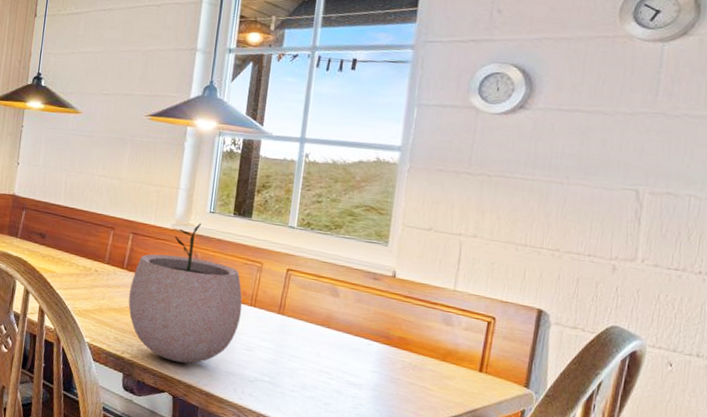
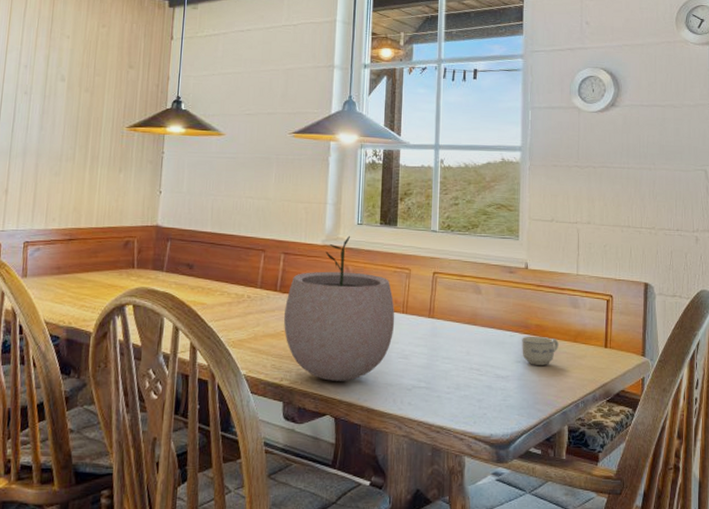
cup: none [379,347,424,380] -> present [522,336,559,365]

